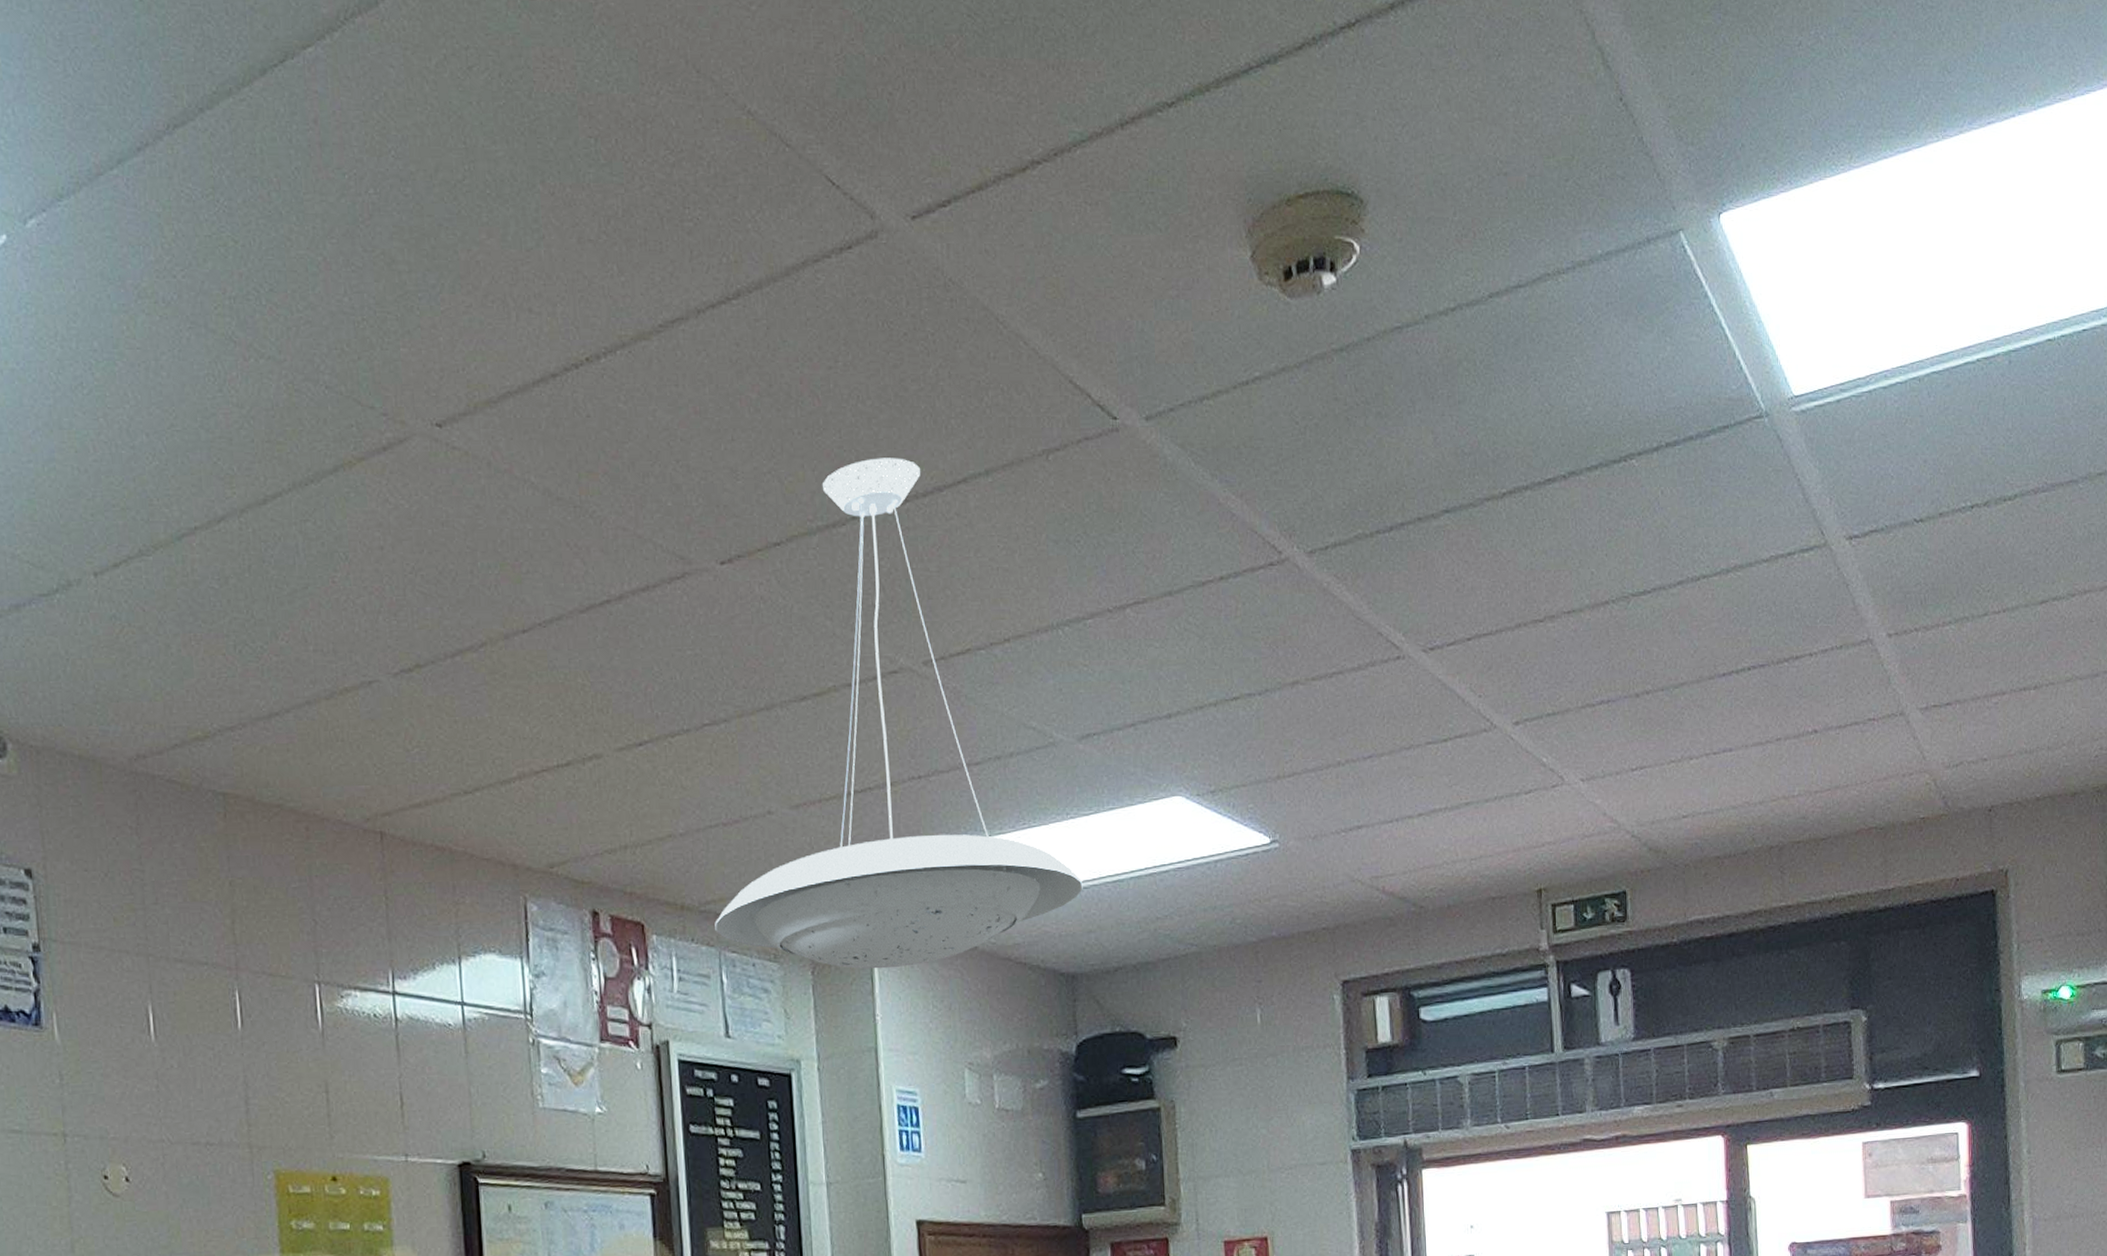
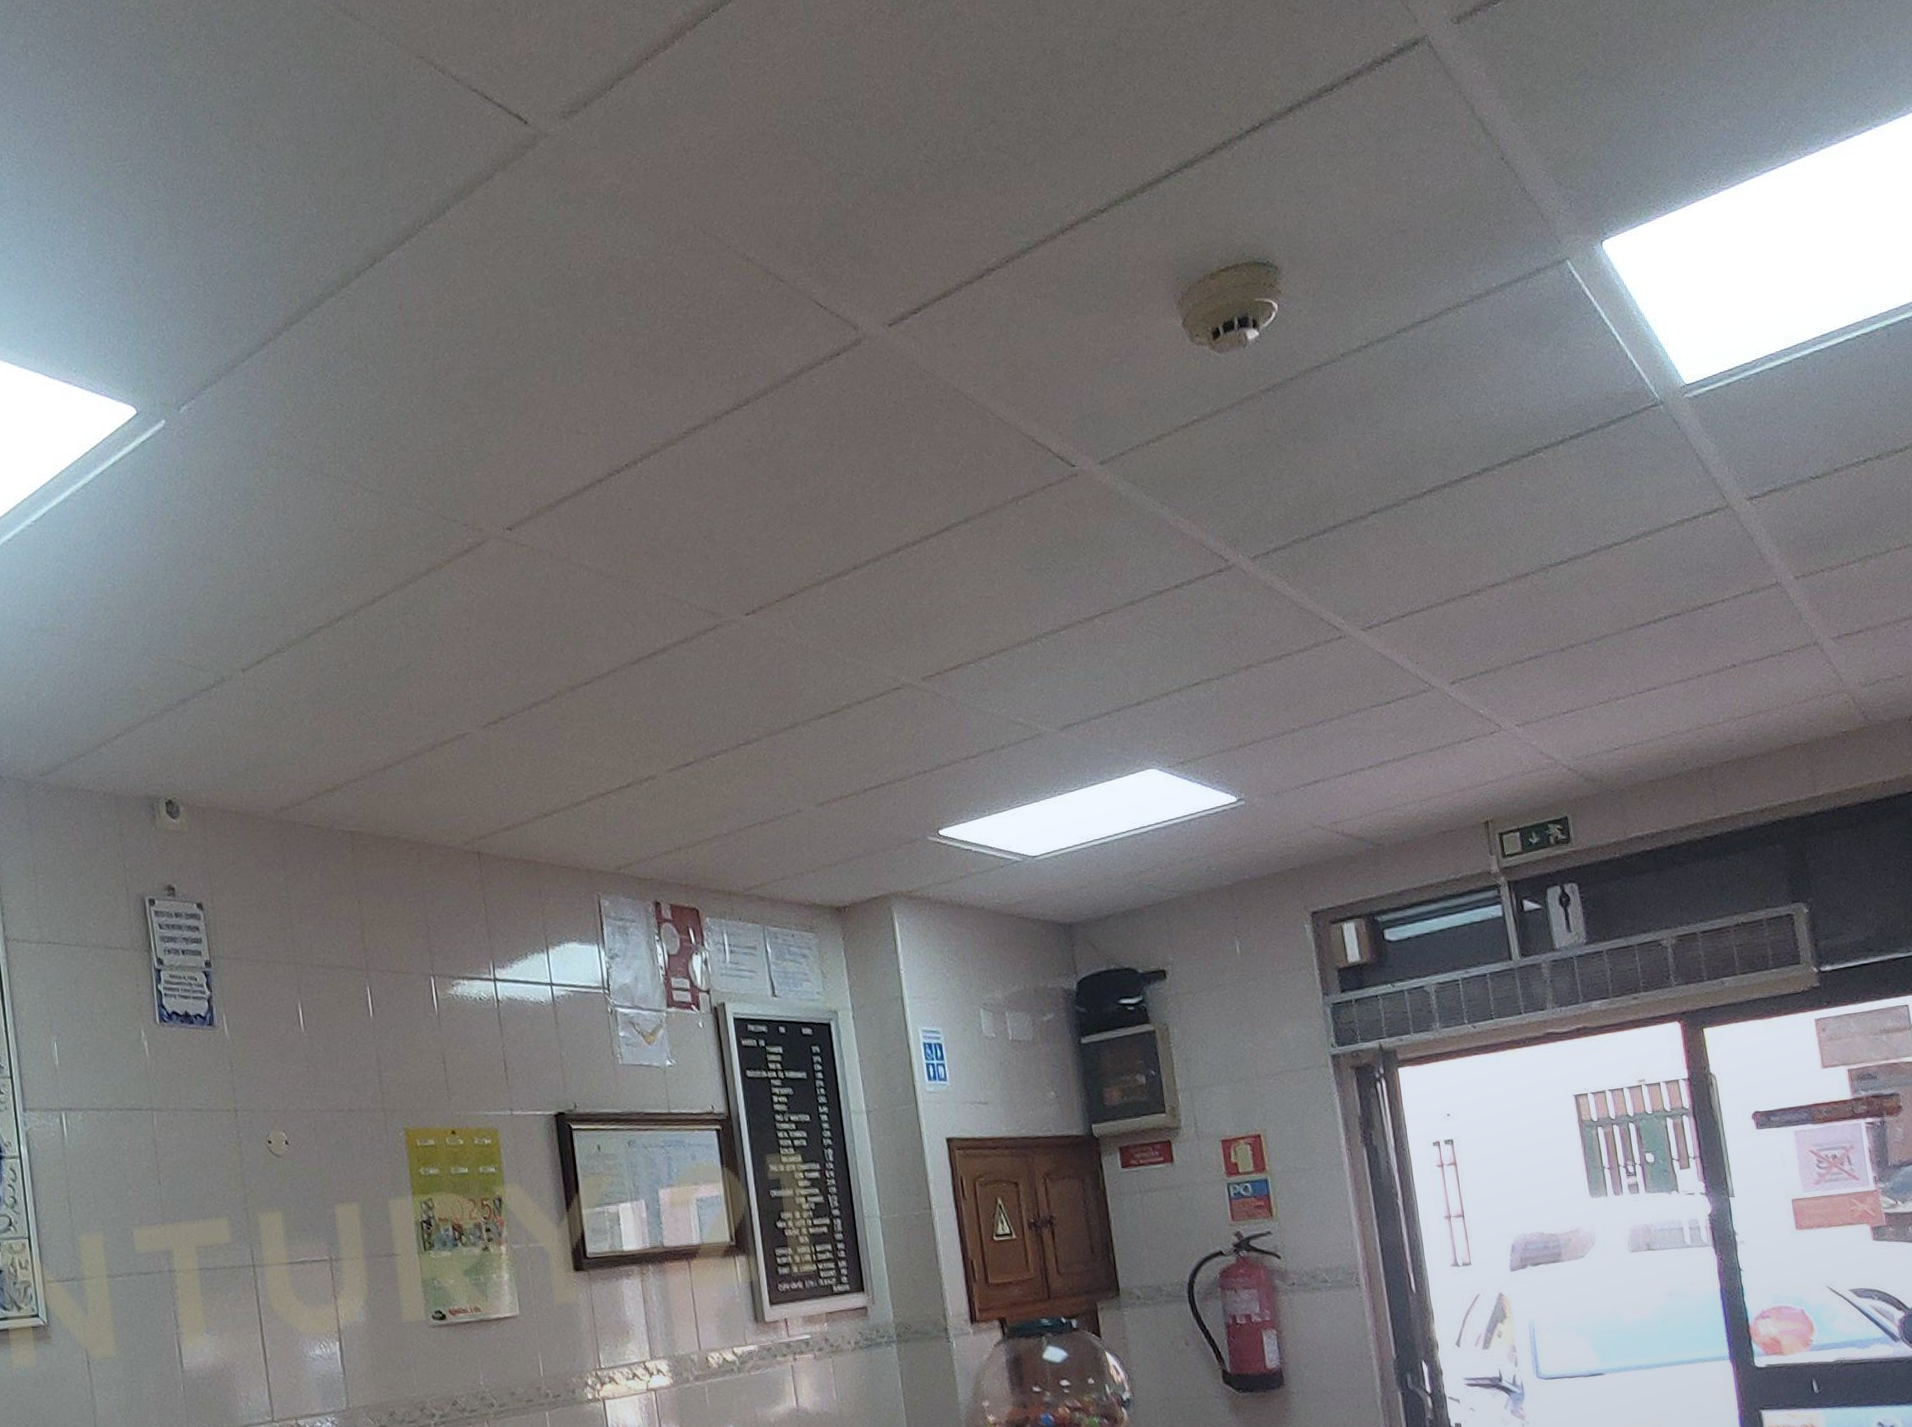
pendant lamp: present [715,458,1083,969] -> none [758,516,1073,933]

